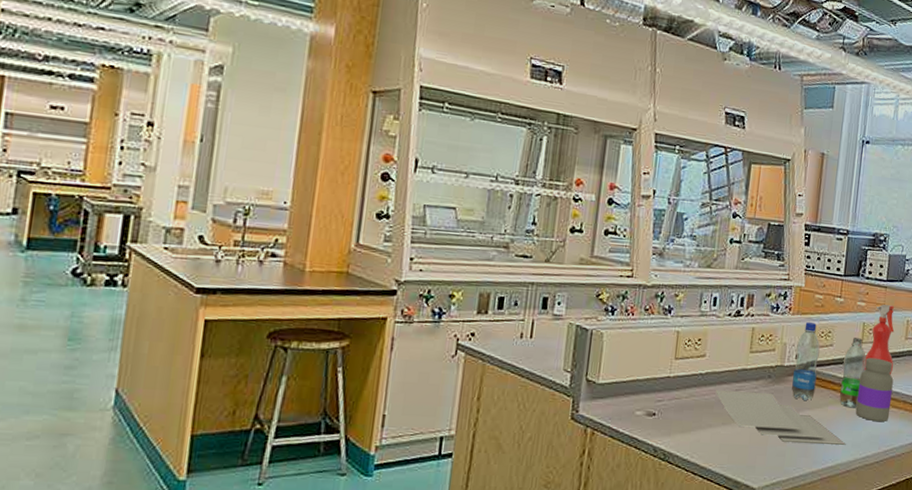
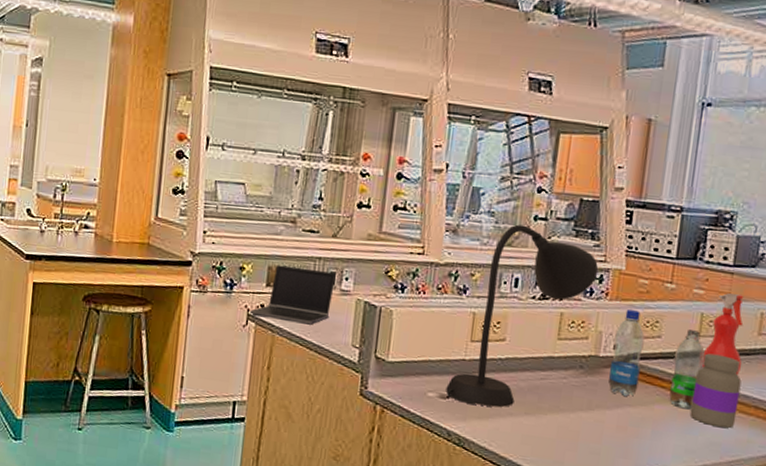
laptop computer: none [458,291,549,351] -> present [249,265,336,325]
desk lamp: none [652,247,783,420] -> present [446,224,599,408]
papers: present [716,390,846,445] -> none [517,377,677,450]

